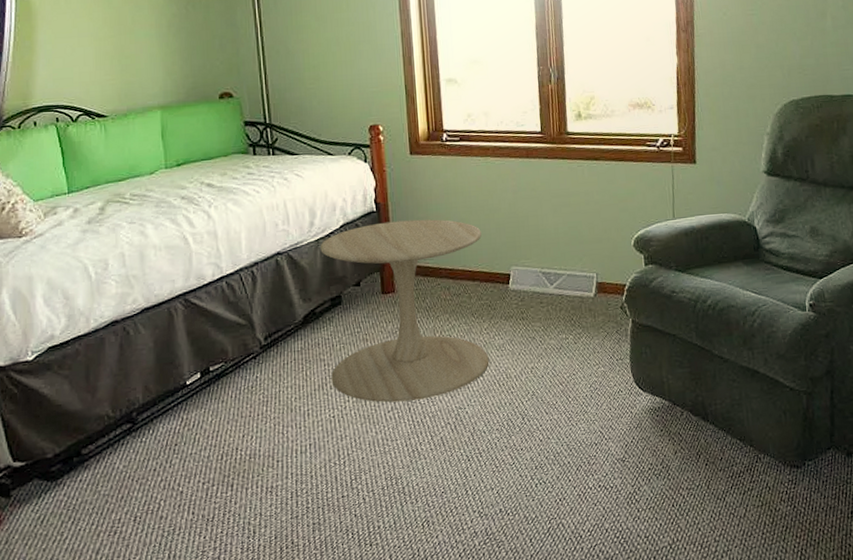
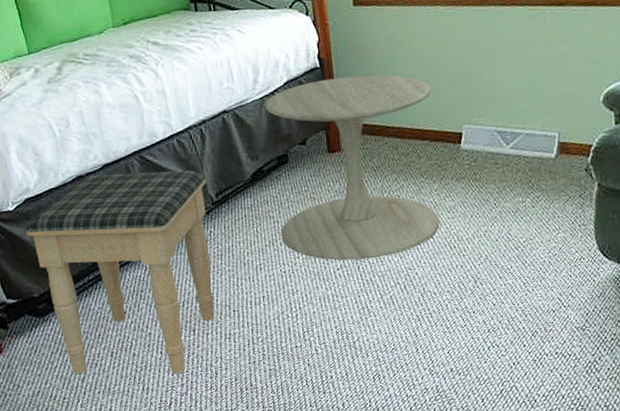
footstool: none [44,313,257,545] -> present [25,170,215,374]

